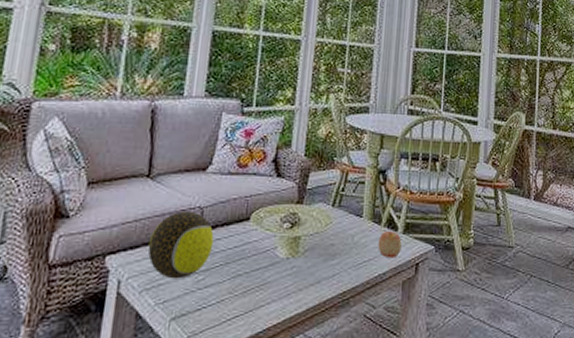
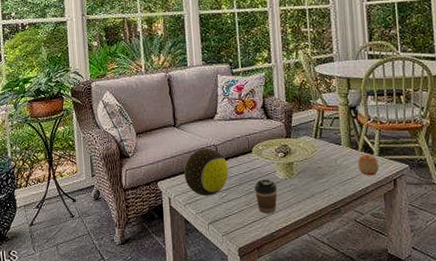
coffee cup: none [244,257,275,306] -> present [255,179,278,214]

